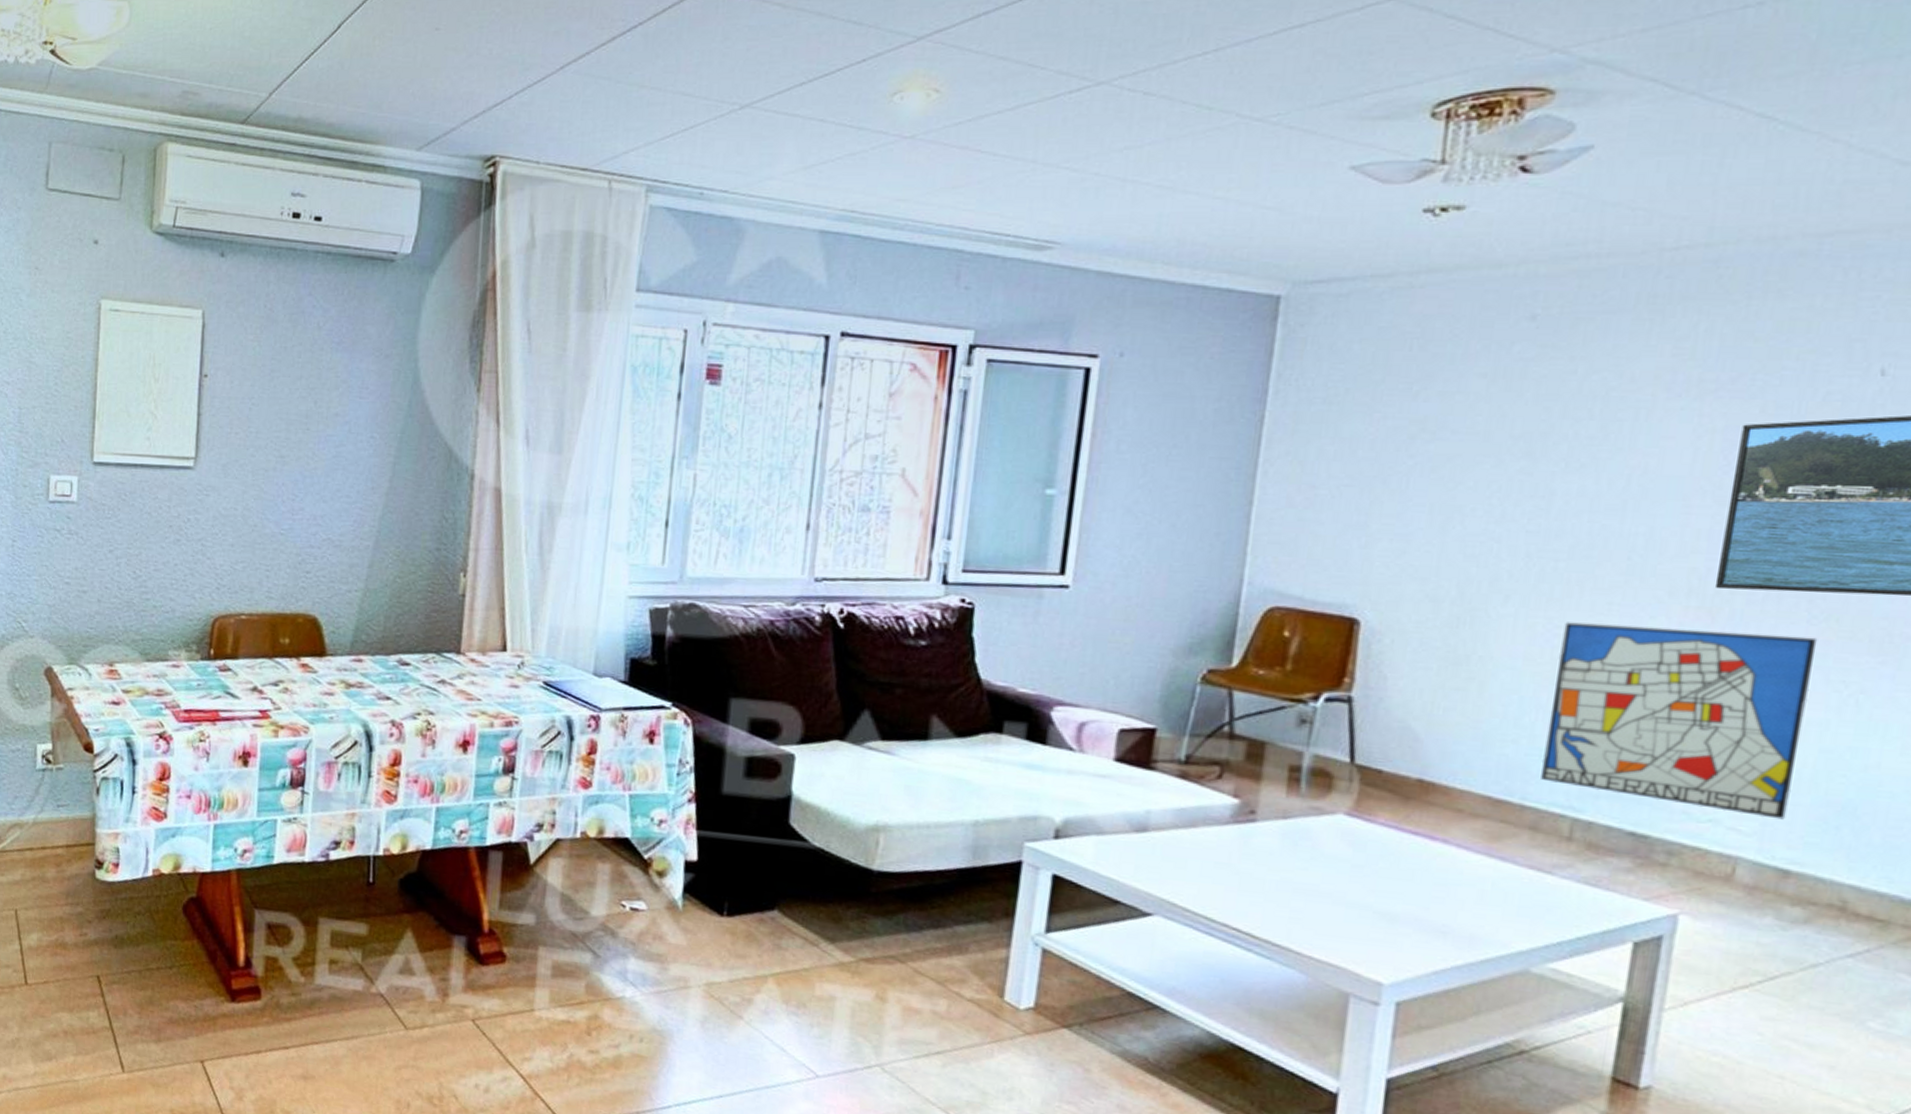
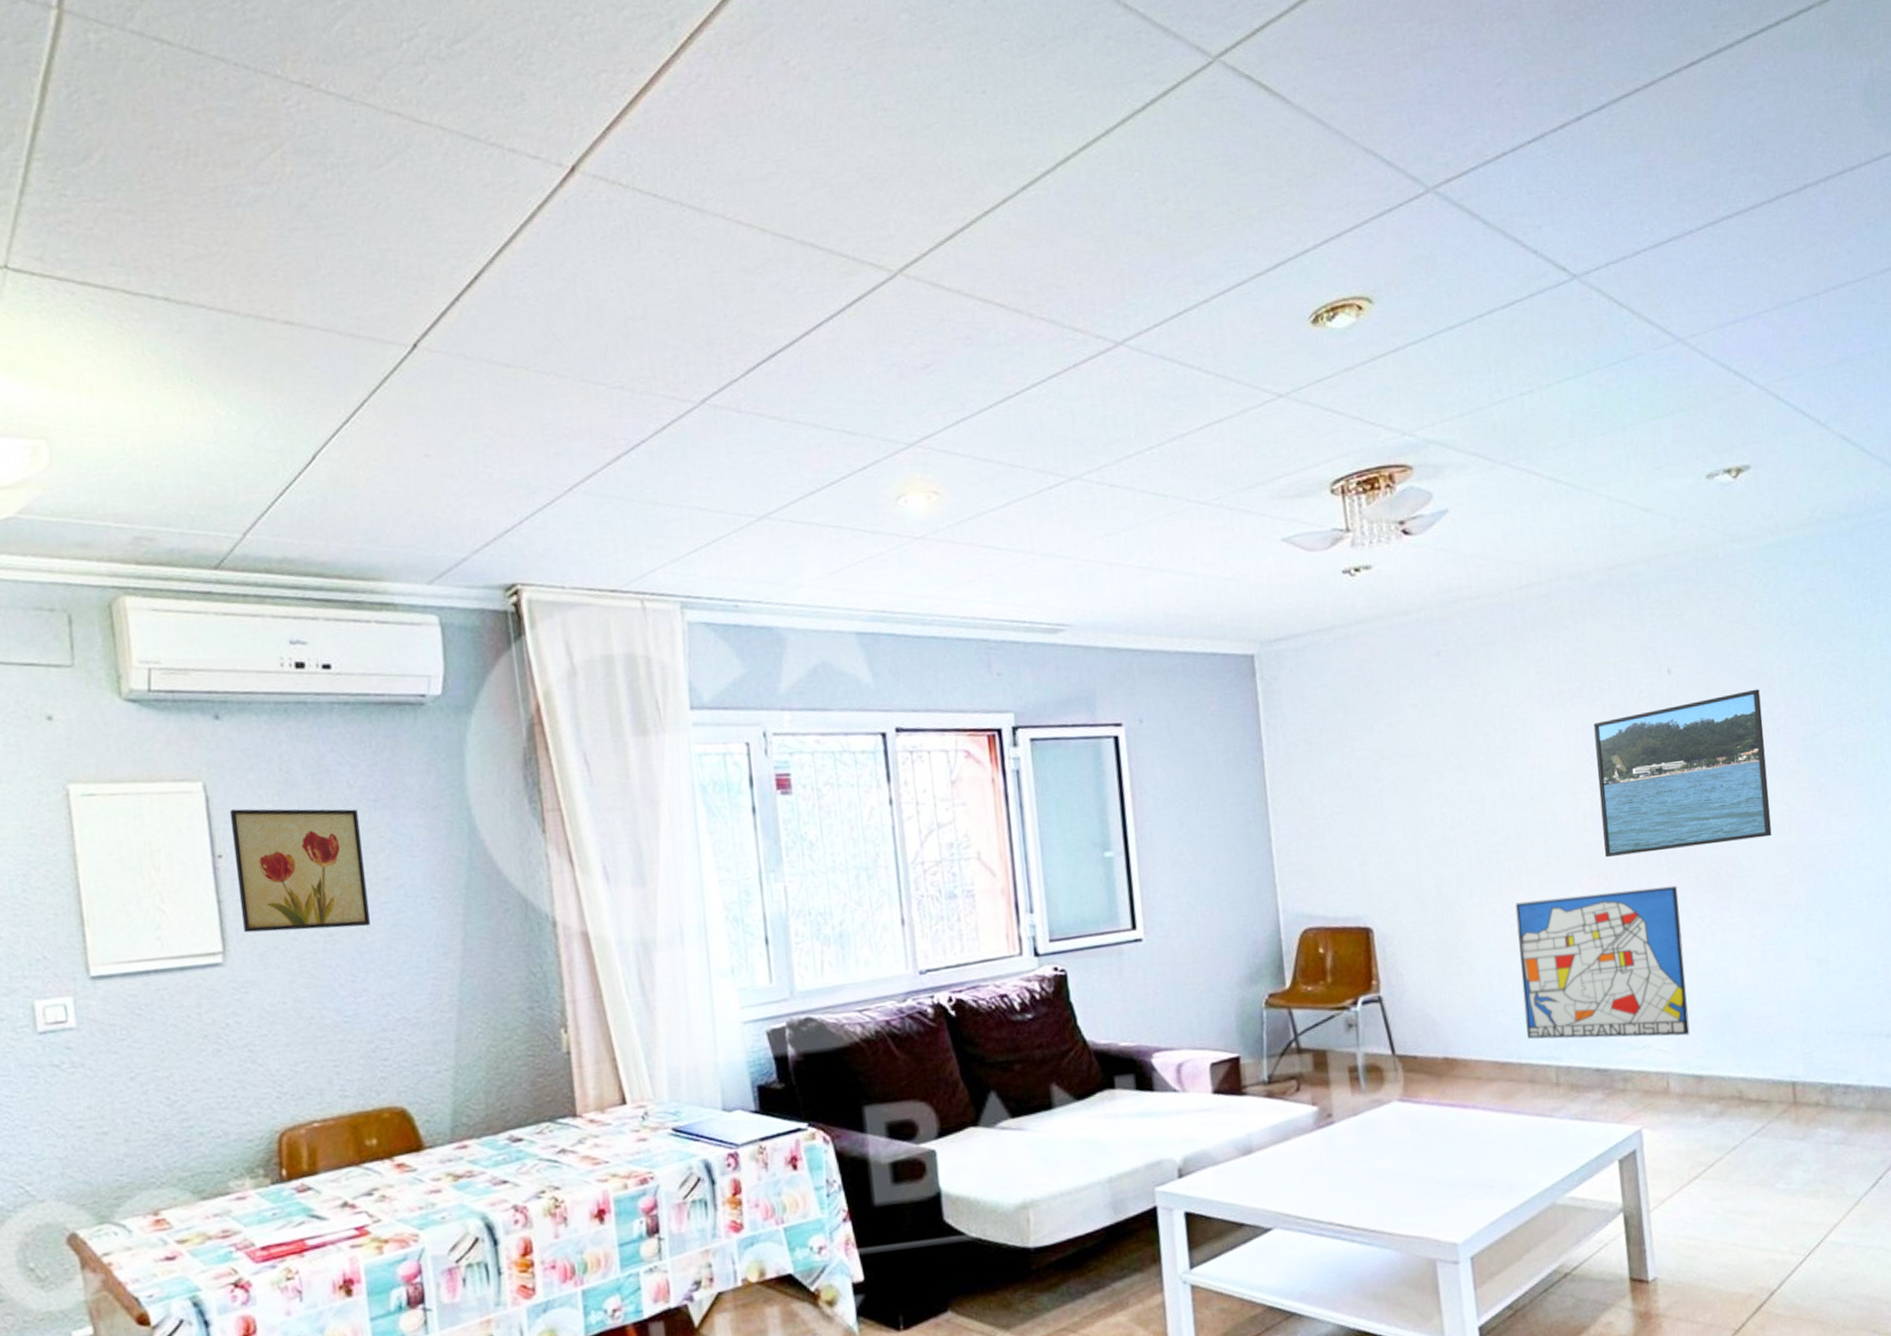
wall art: none [213,337,322,454] -> present [229,808,370,933]

